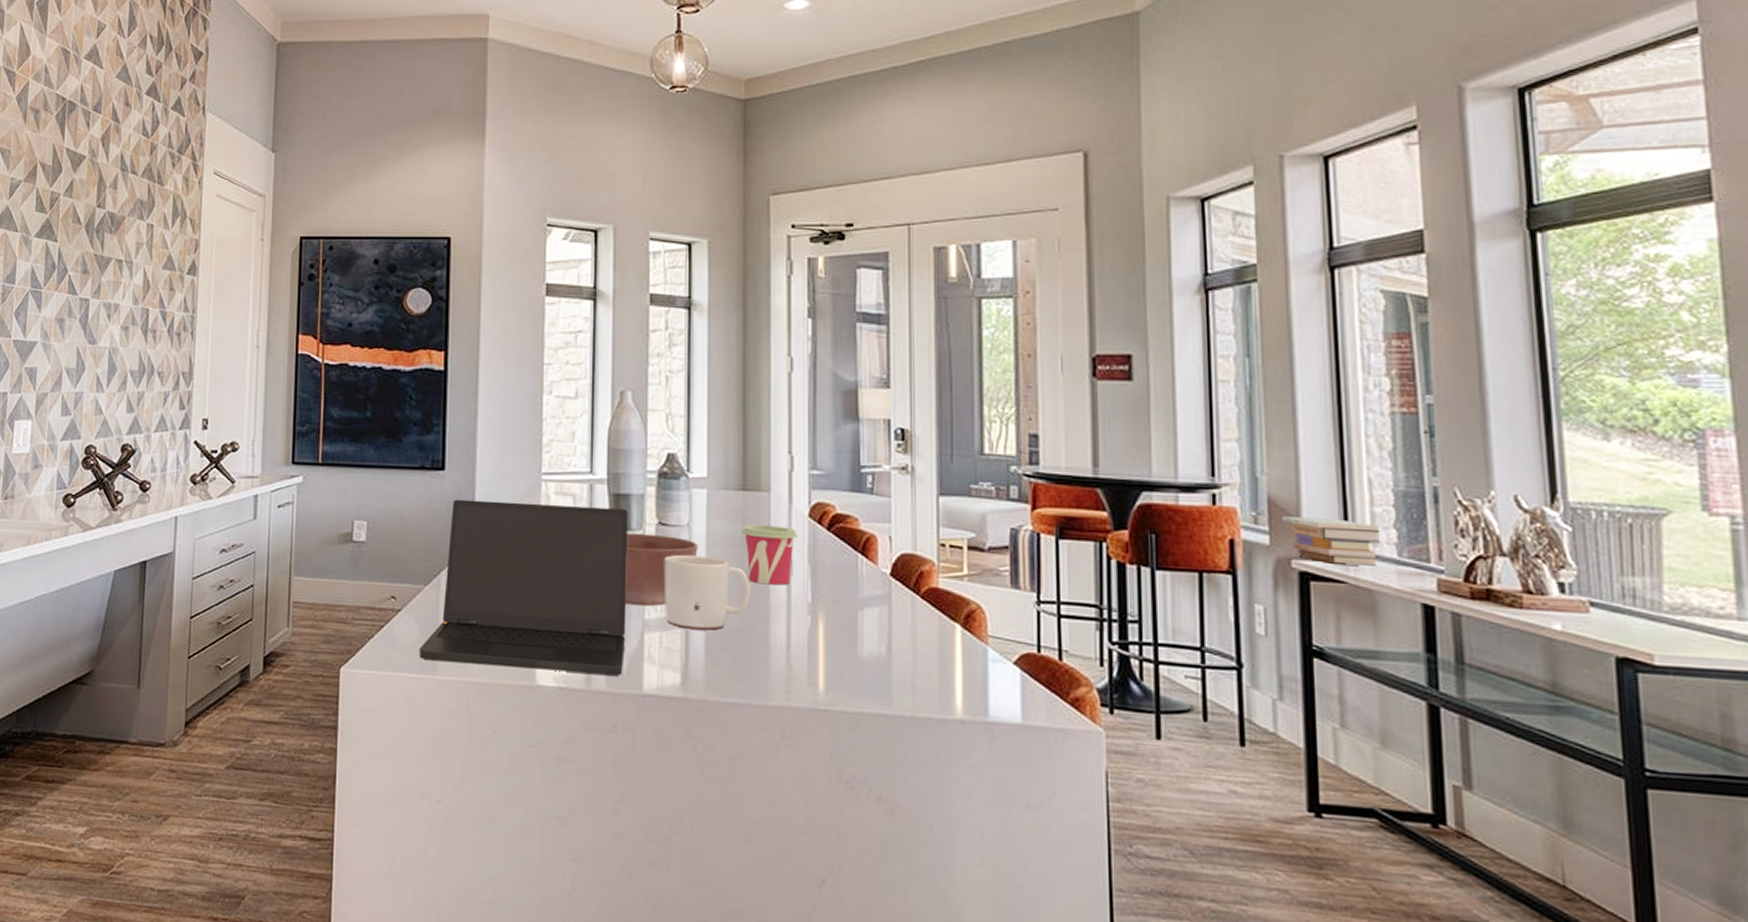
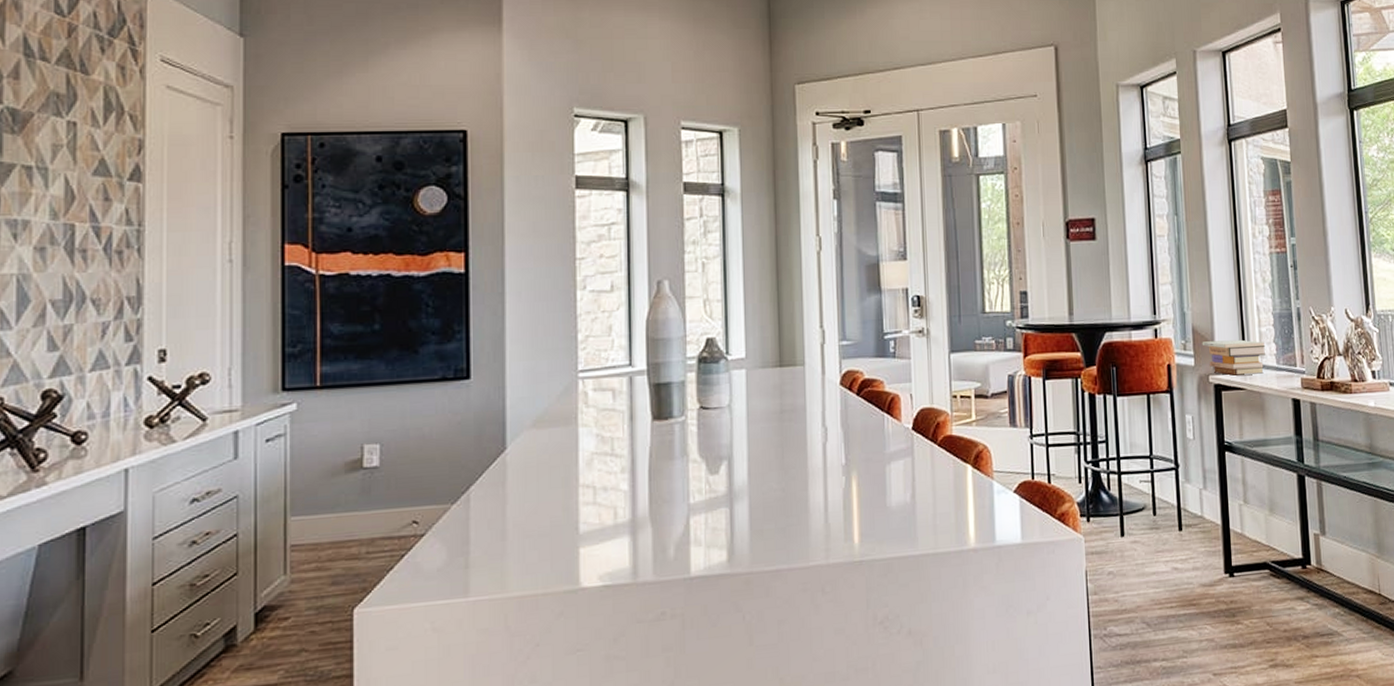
laptop: present [419,499,628,676] -> none [448,398,672,583]
bowl: present [625,532,698,606] -> none [668,418,739,491]
mug: present [663,554,750,630] -> none [706,433,790,507]
cup: present [741,524,798,586] -> none [779,396,831,454]

